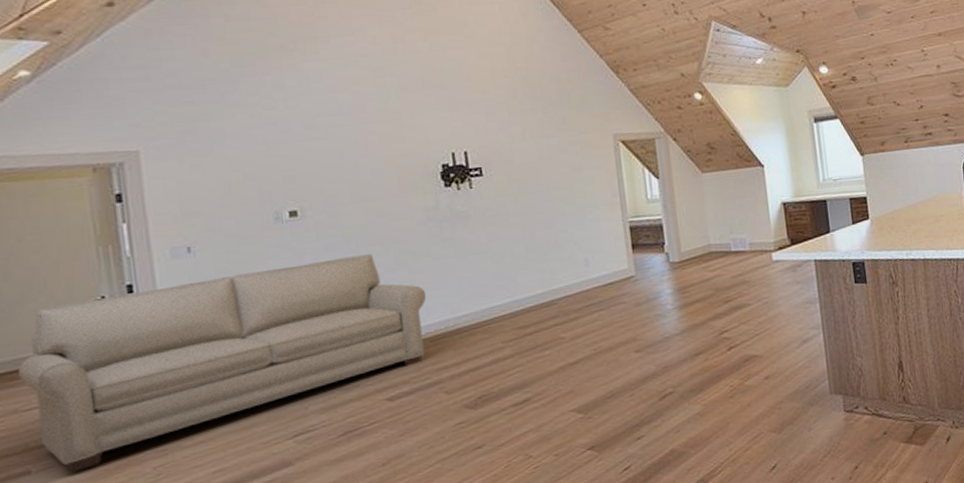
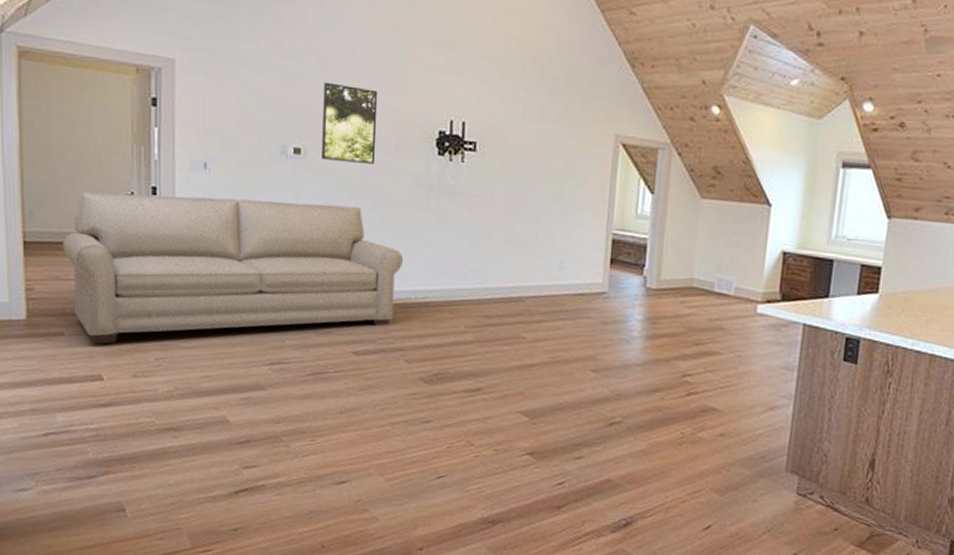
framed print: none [313,139,380,216] -> present [322,82,378,164]

